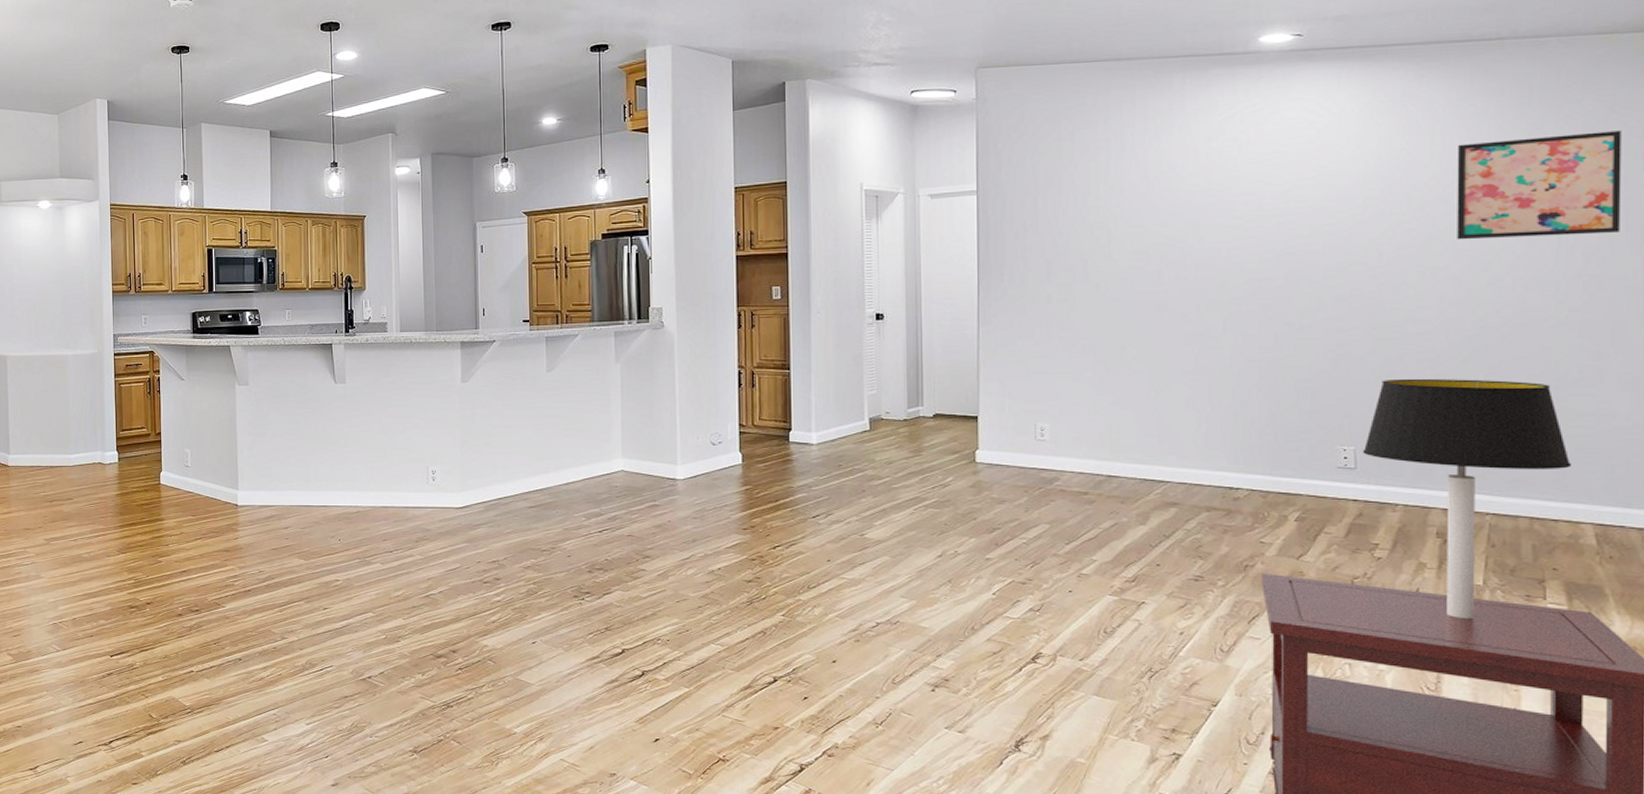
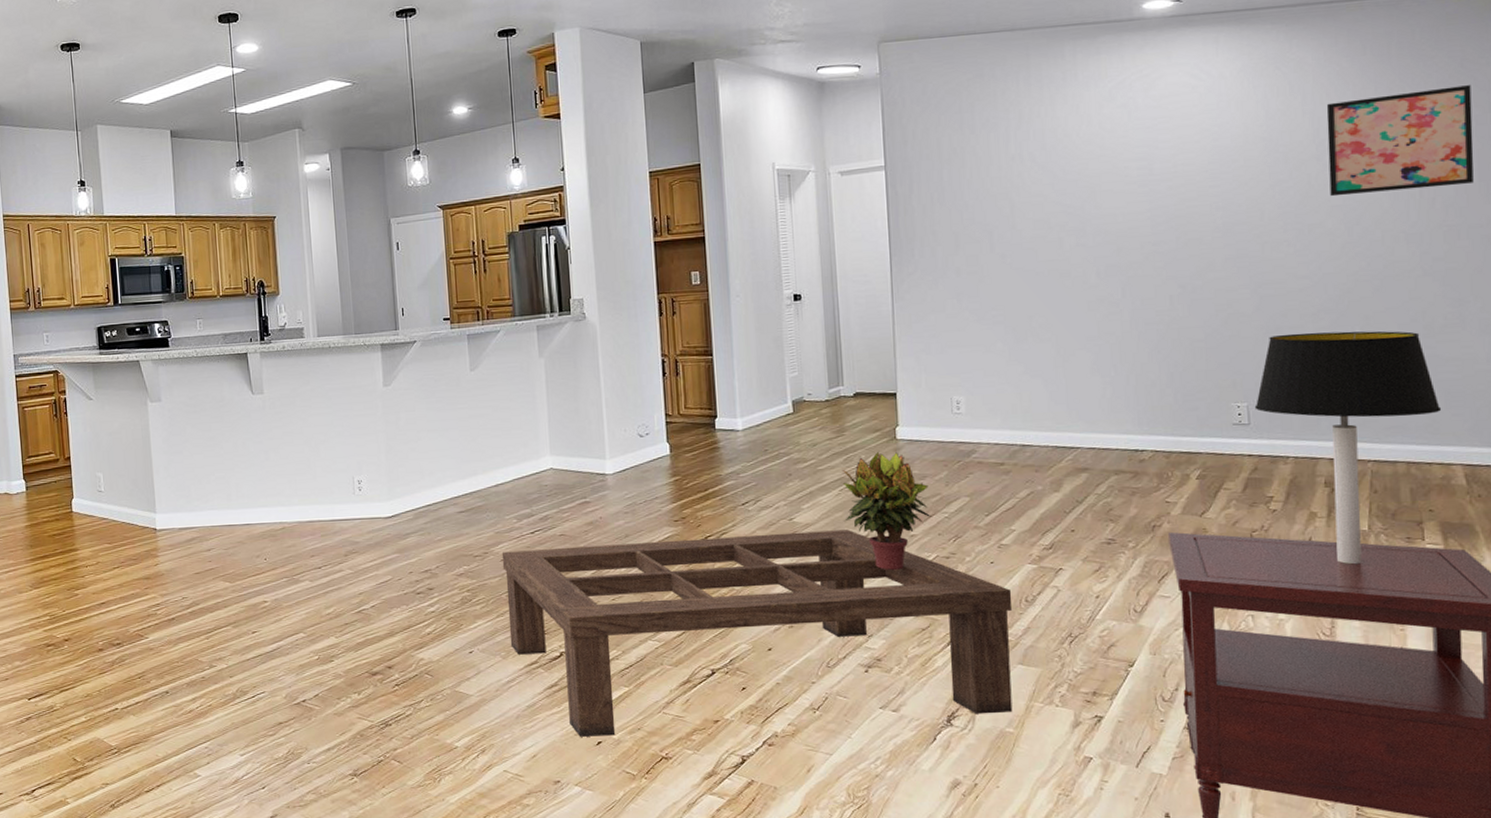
coffee table: none [569,547,1090,743] -> present [501,529,1013,737]
potted plant: none [916,473,1009,592] -> present [842,451,932,570]

